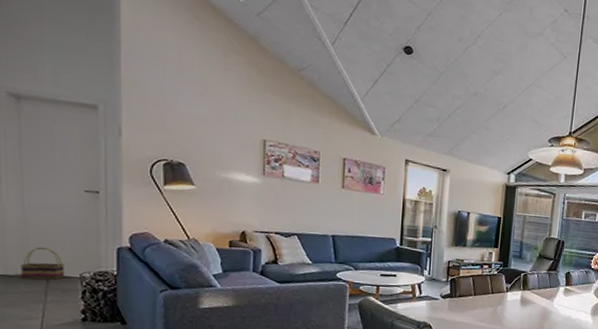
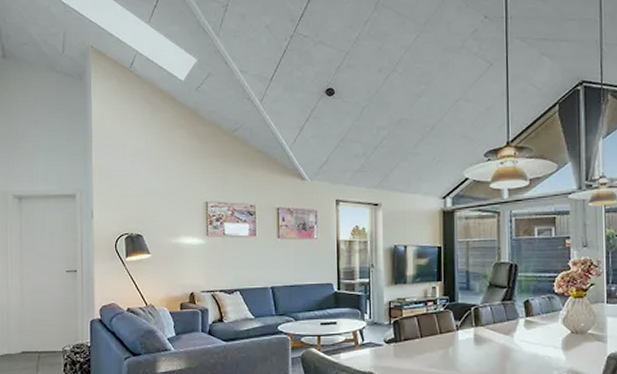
basket: present [21,246,65,280] -> none [20,326,51,356]

